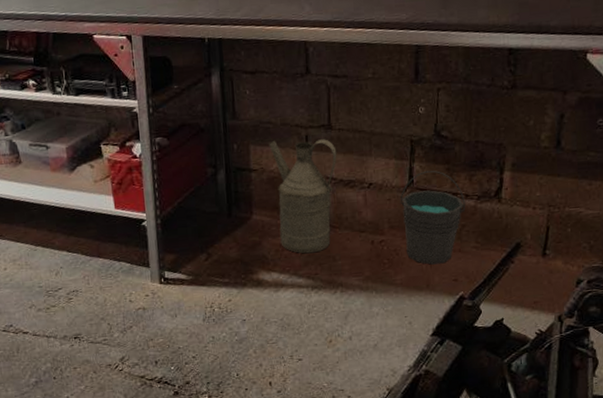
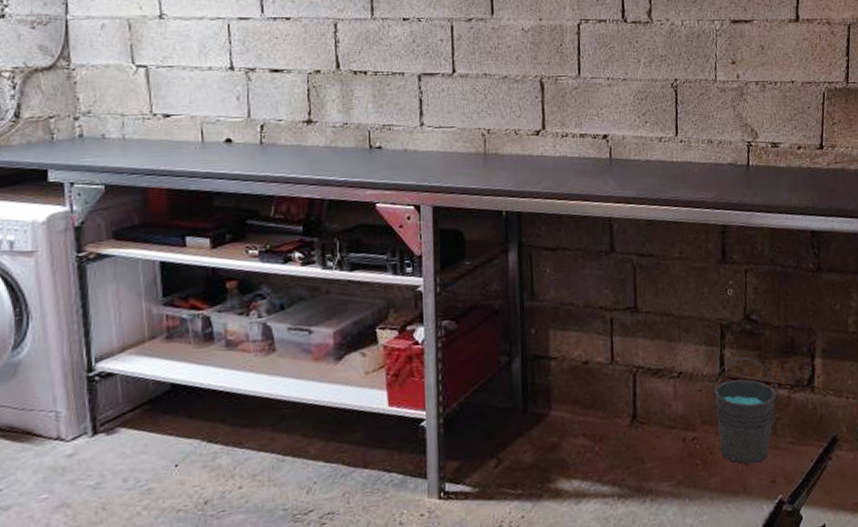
watering can: present [269,139,337,254] -> none [570,323,644,456]

